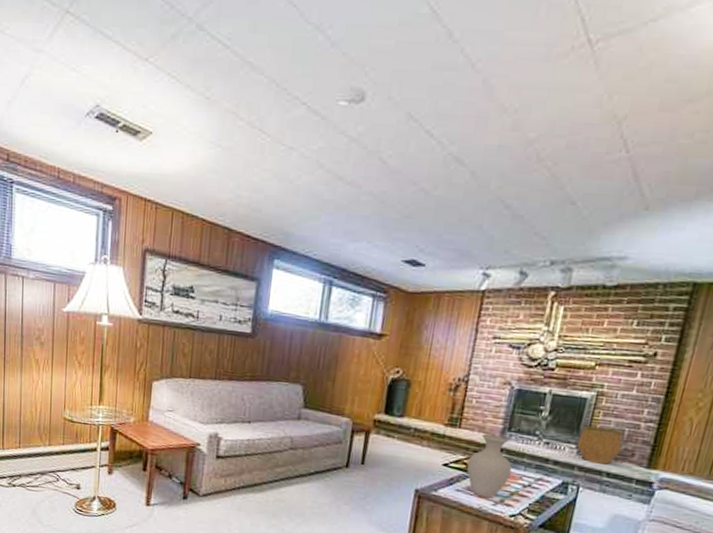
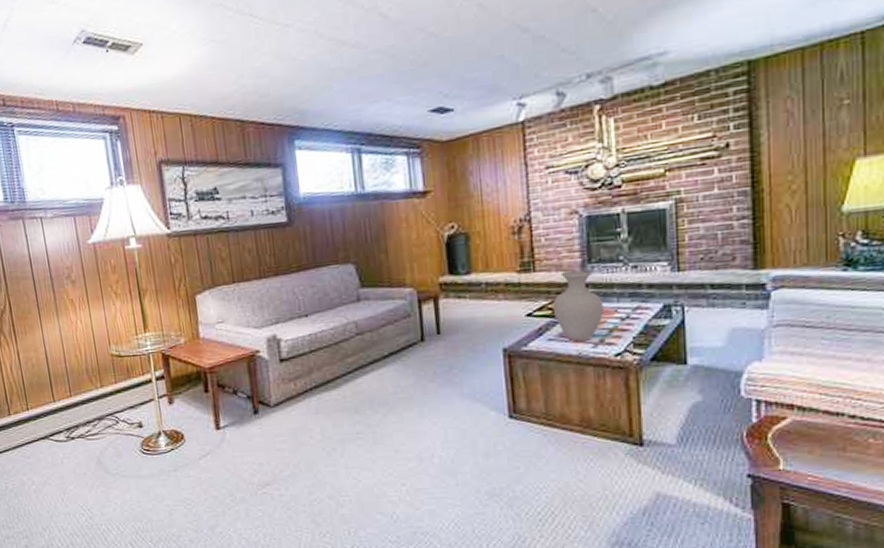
basket: present [576,425,623,465] -> none [668,234,719,278]

